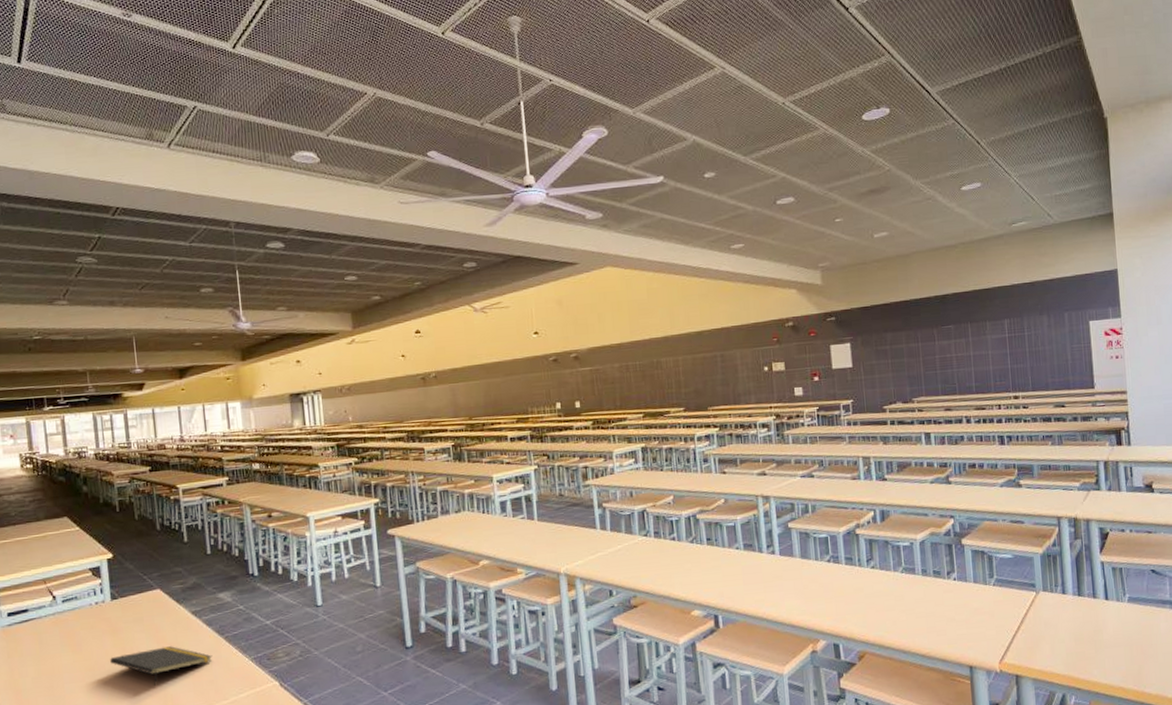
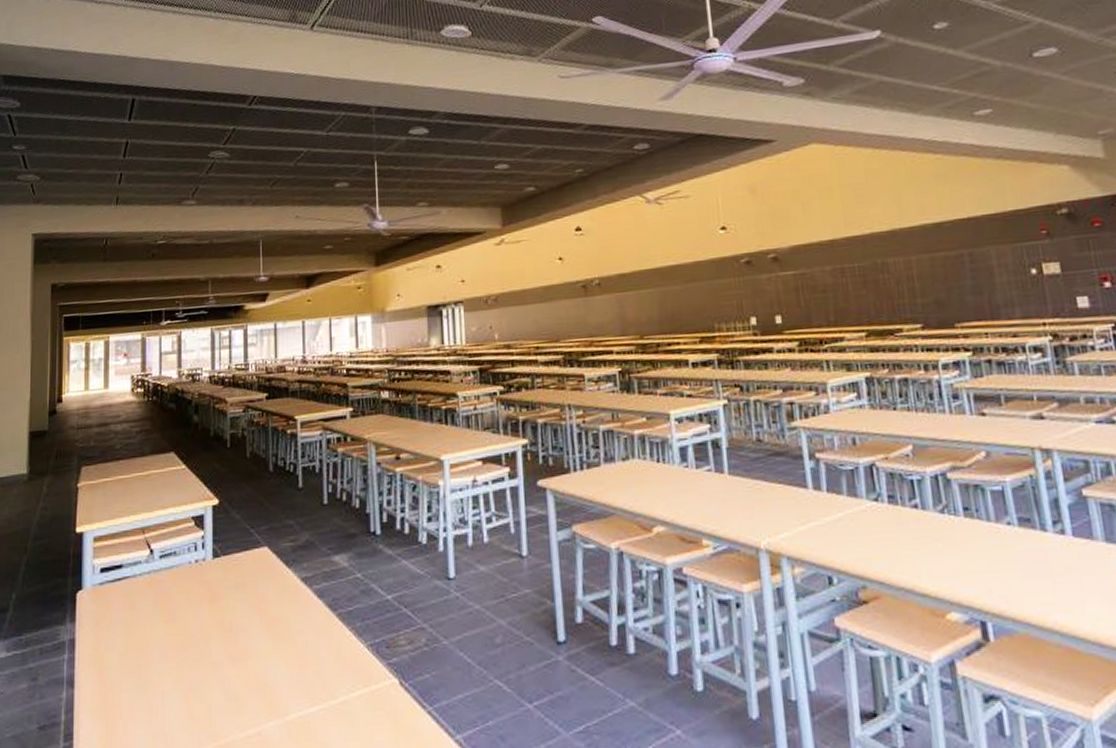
notepad: present [110,646,213,686] -> none [206,622,322,673]

